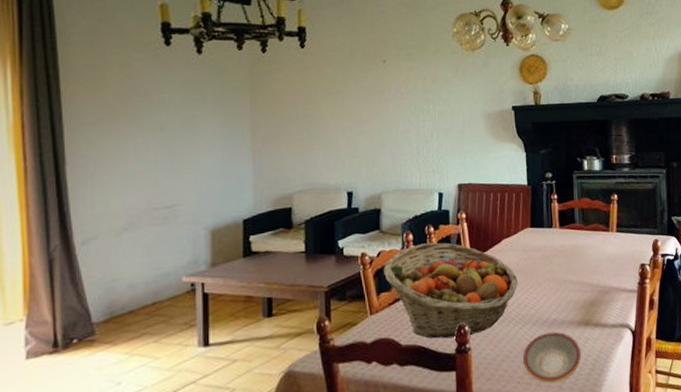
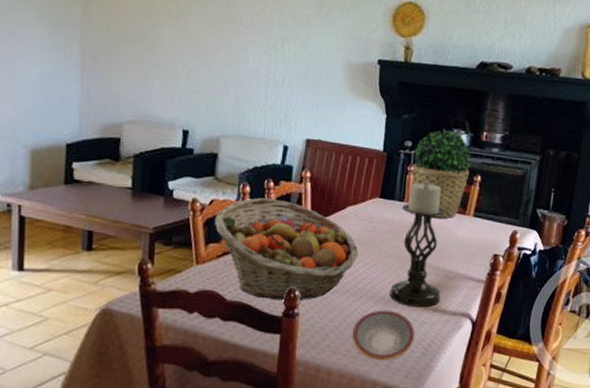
candle holder: none [551,206,600,325] -> present [389,181,446,308]
potted plant: none [555,158,607,238] -> present [412,130,471,218]

